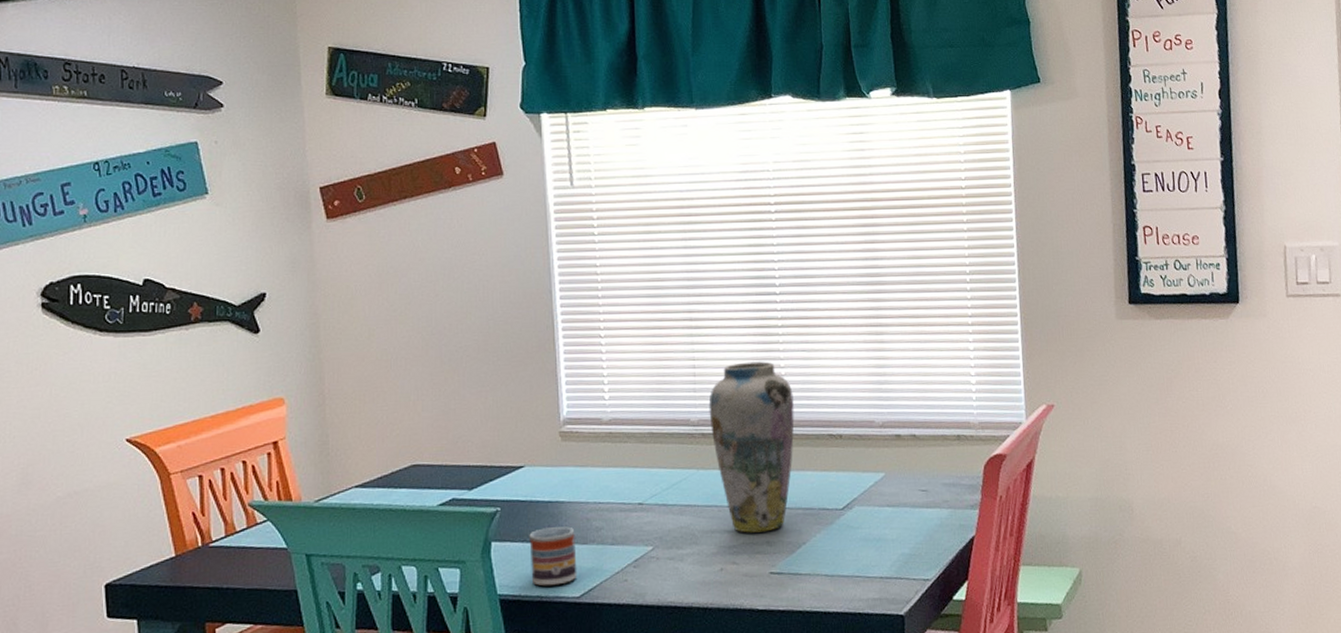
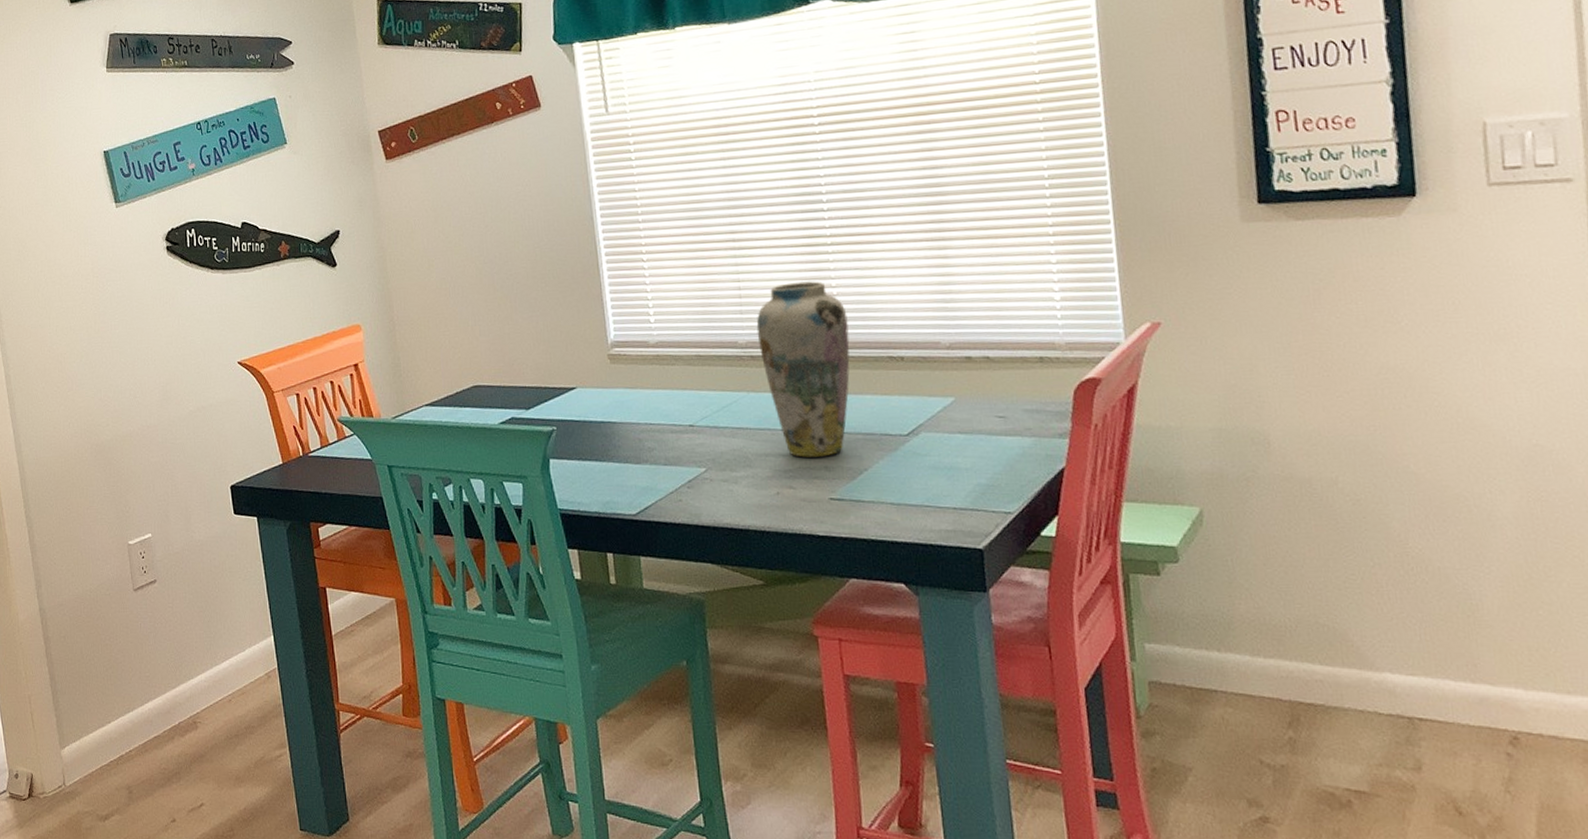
cup: present [529,526,577,587] -> none [584,446,633,503]

